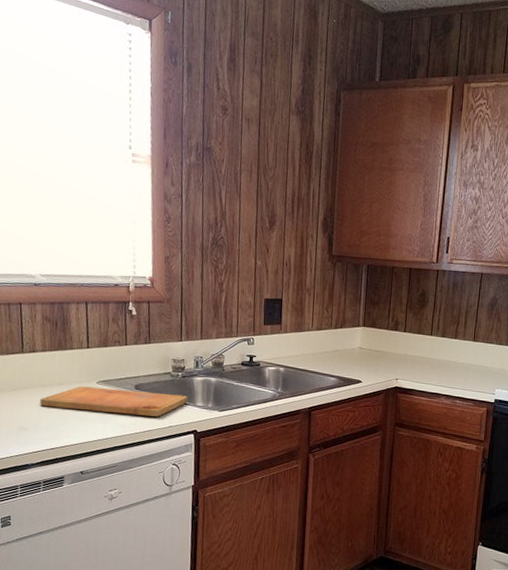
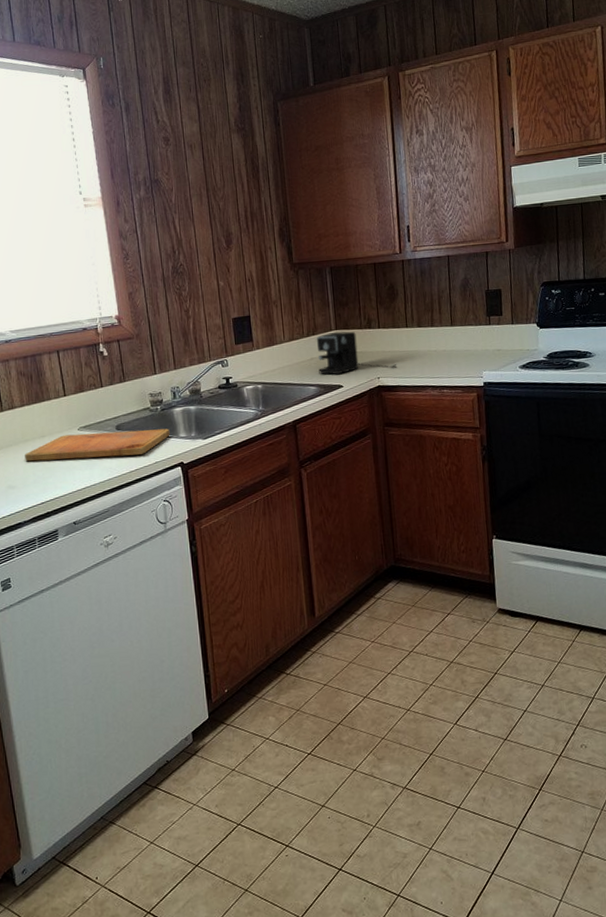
coffee maker: none [341,328,416,372] -> present [316,331,396,375]

